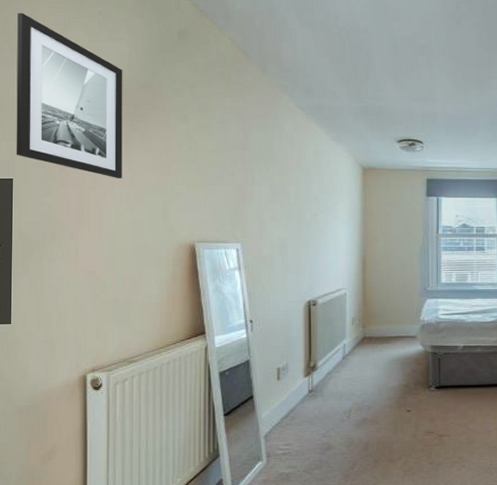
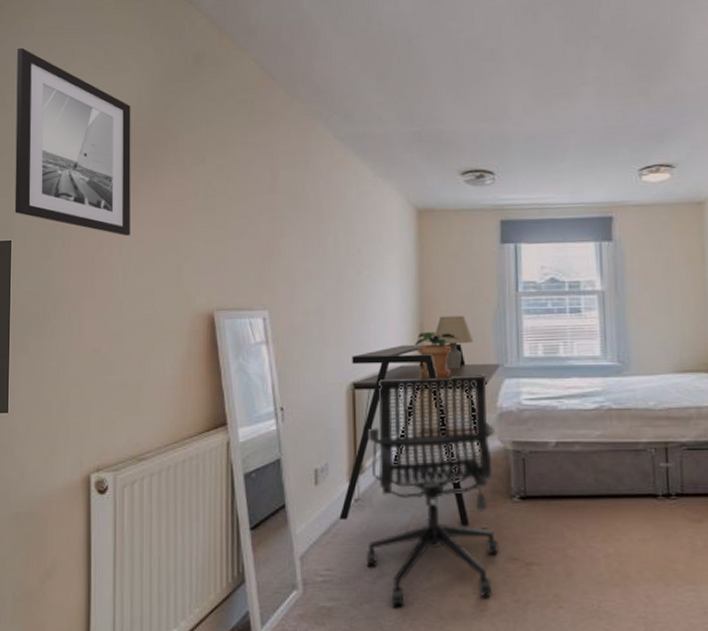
desk: none [296,272,424,409] -> present [339,343,501,526]
office chair: none [318,296,419,471] -> present [367,374,499,606]
potted plant: none [359,263,392,300] -> present [415,332,458,380]
table lamp: none [374,251,404,292] -> present [435,315,474,369]

